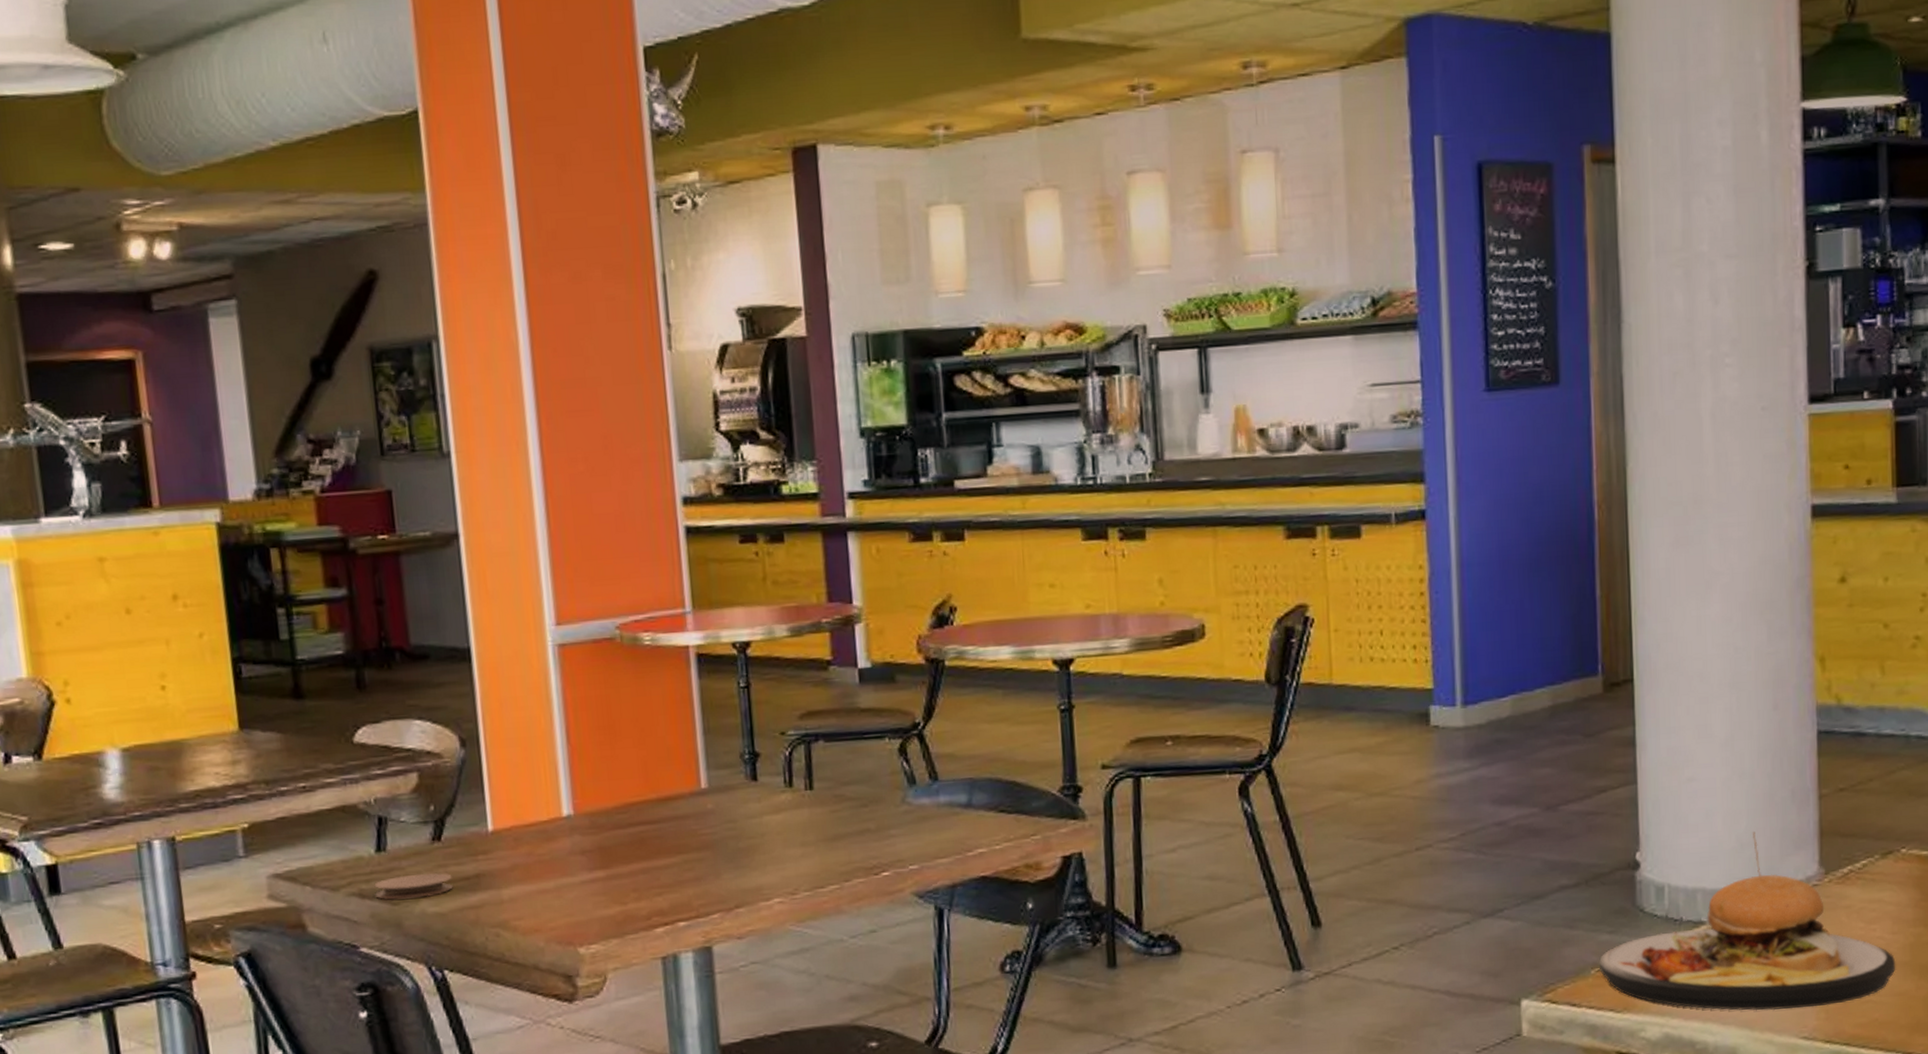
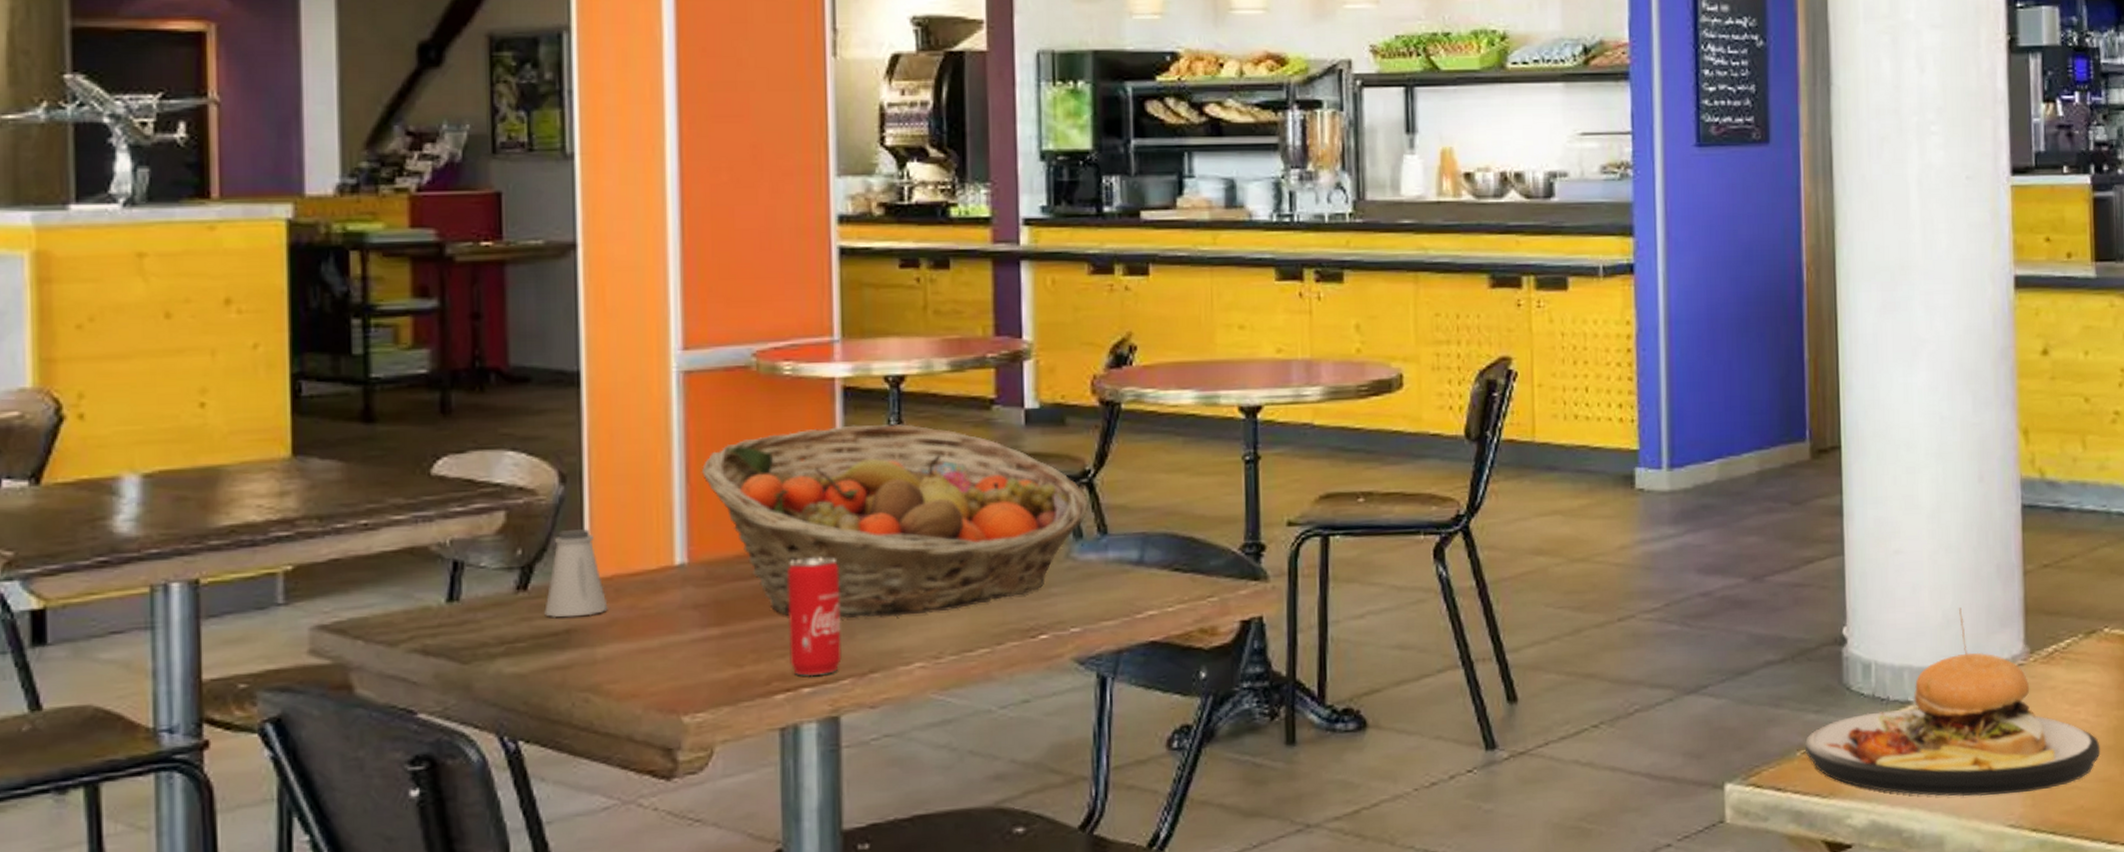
coaster: present [374,873,453,900] -> none [441,627,538,657]
saltshaker: none [457,786,510,865] -> present [544,528,608,618]
fruit basket: none [579,685,920,861] -> present [701,423,1089,619]
beverage can: none [659,806,711,912] -> present [787,557,842,677]

